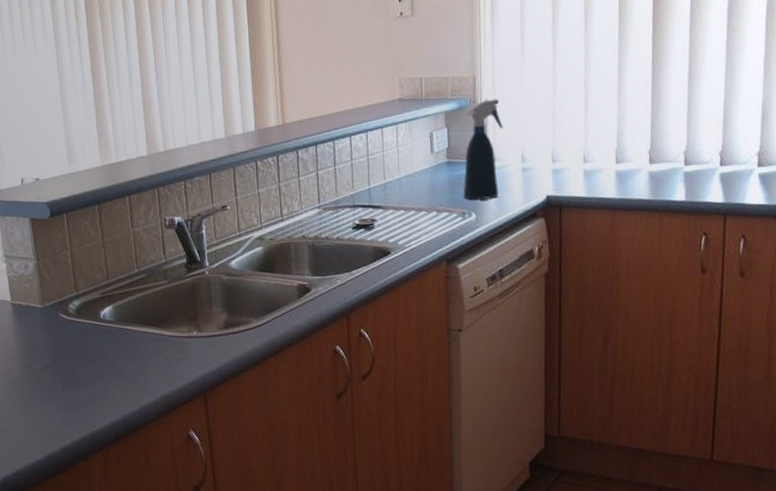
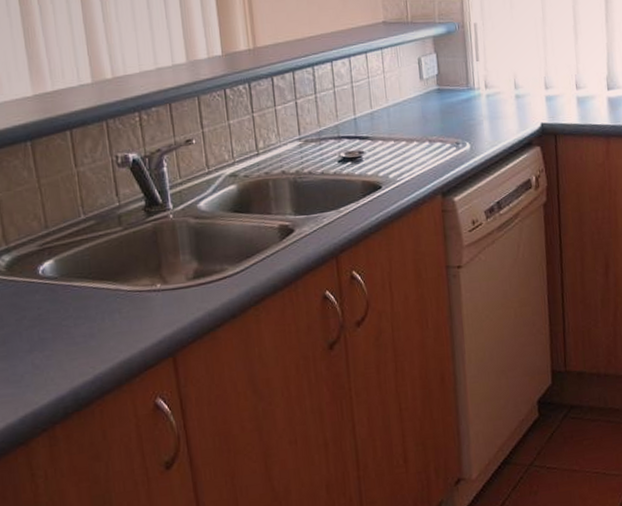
spray bottle: present [463,99,503,200] -> none [454,23,494,129]

